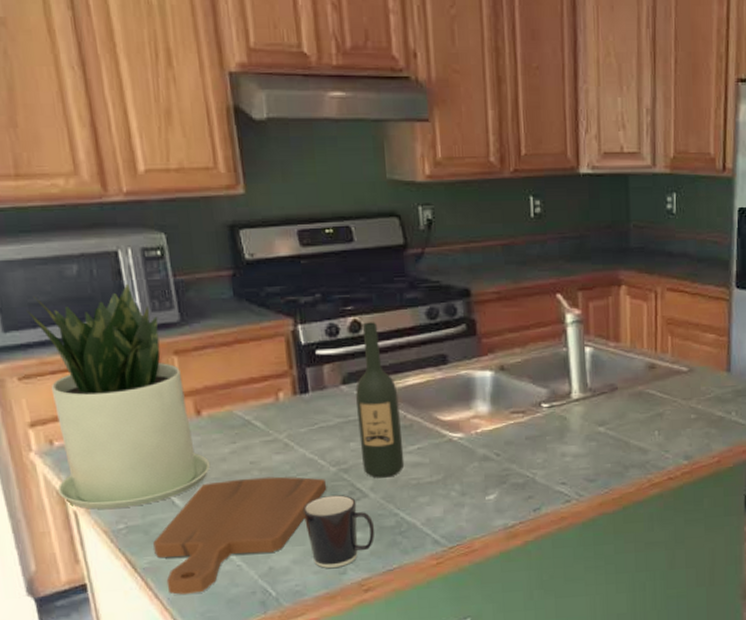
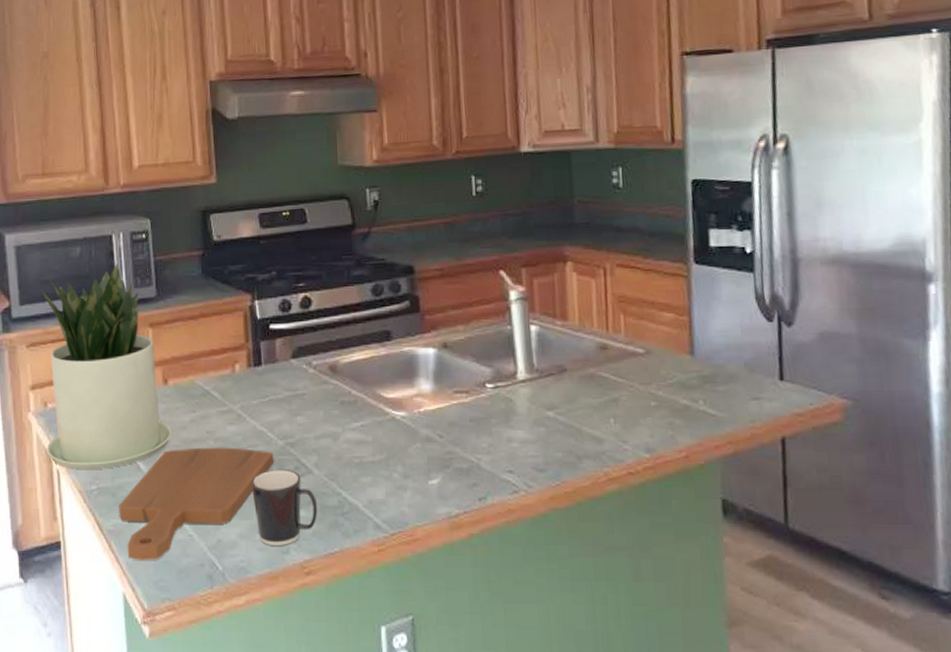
wine bottle: present [355,322,405,478] -> none [304,298,348,454]

